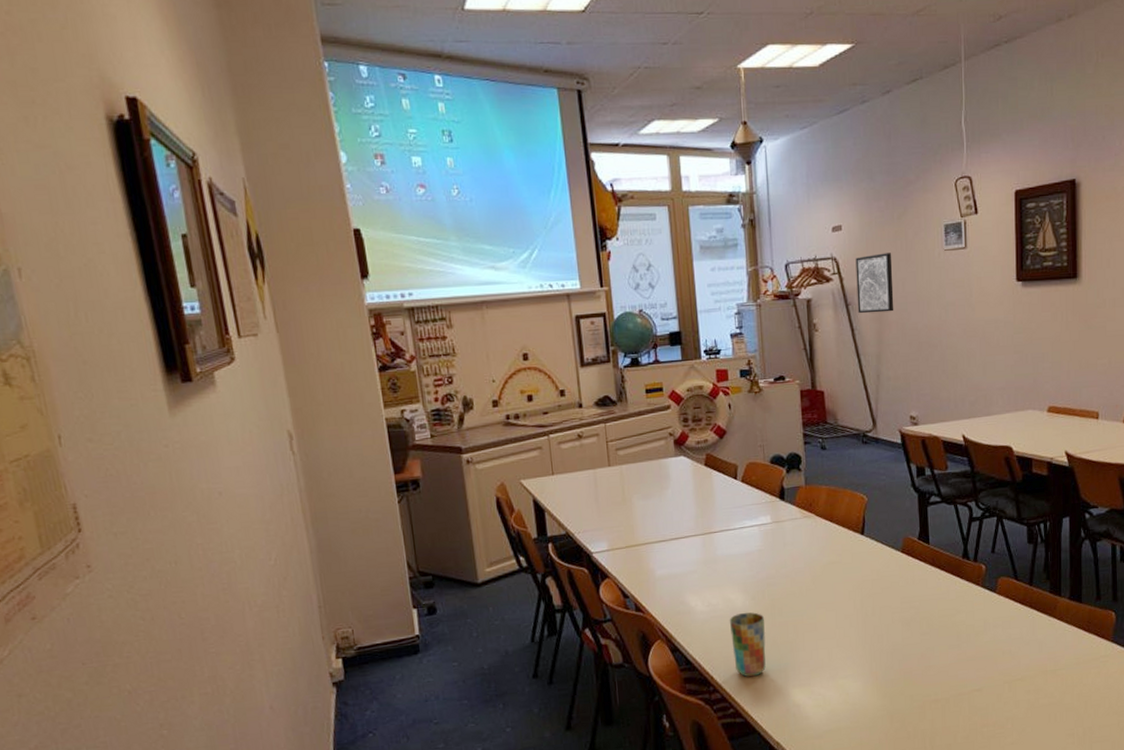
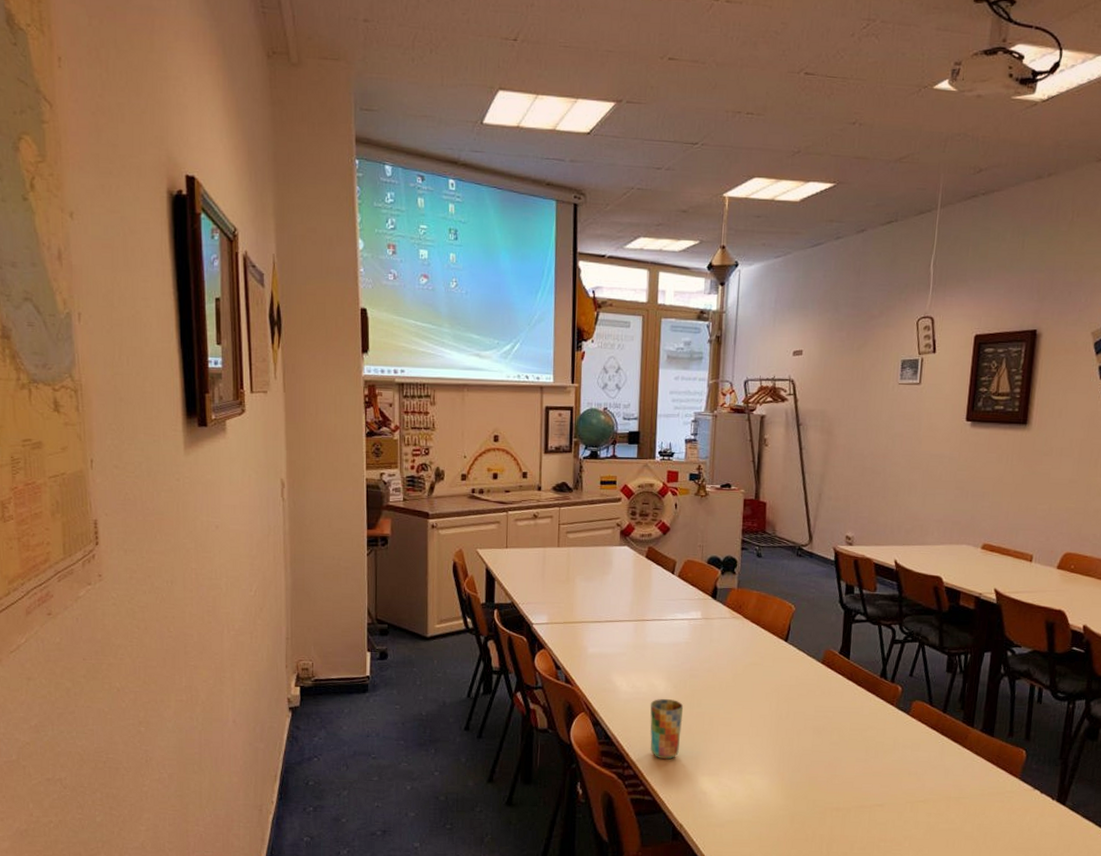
wall art: present [855,253,894,314] -> none [808,380,848,436]

